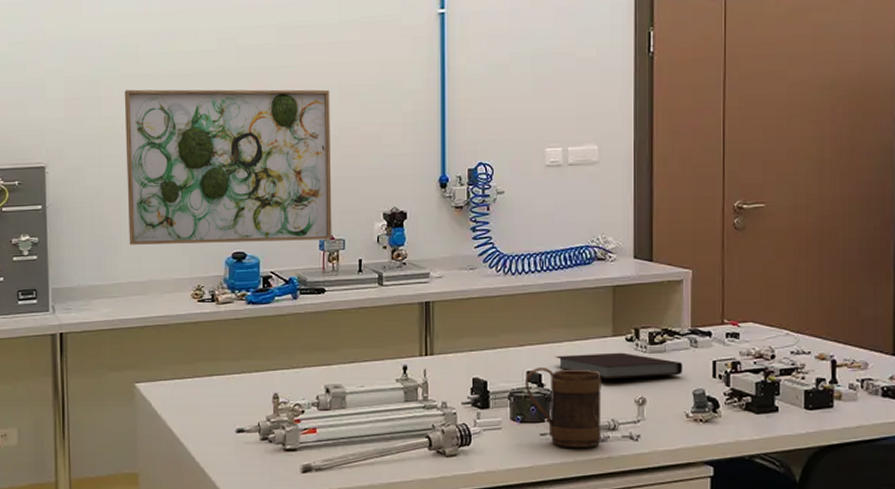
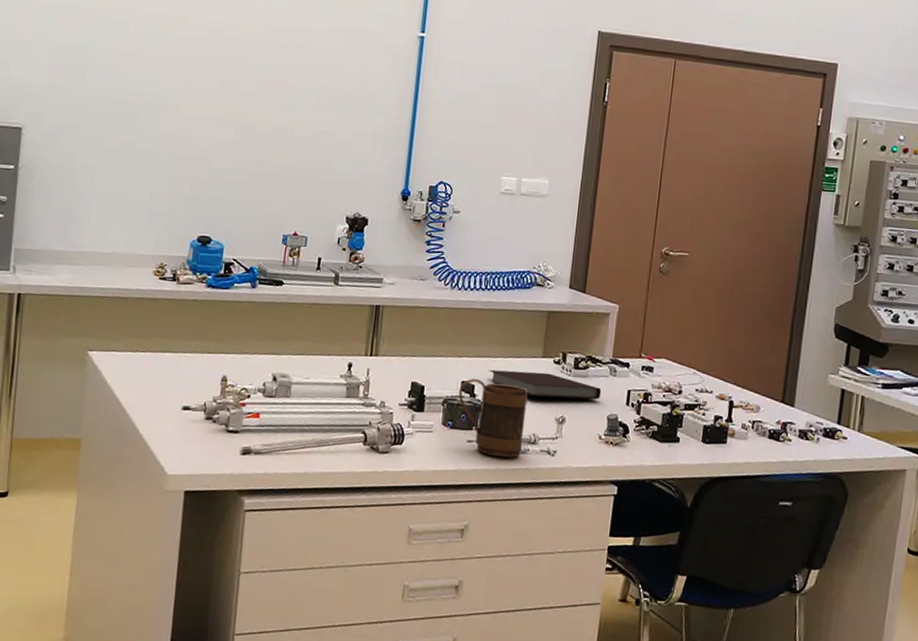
wall art: present [124,89,332,245] -> none [97,64,309,236]

